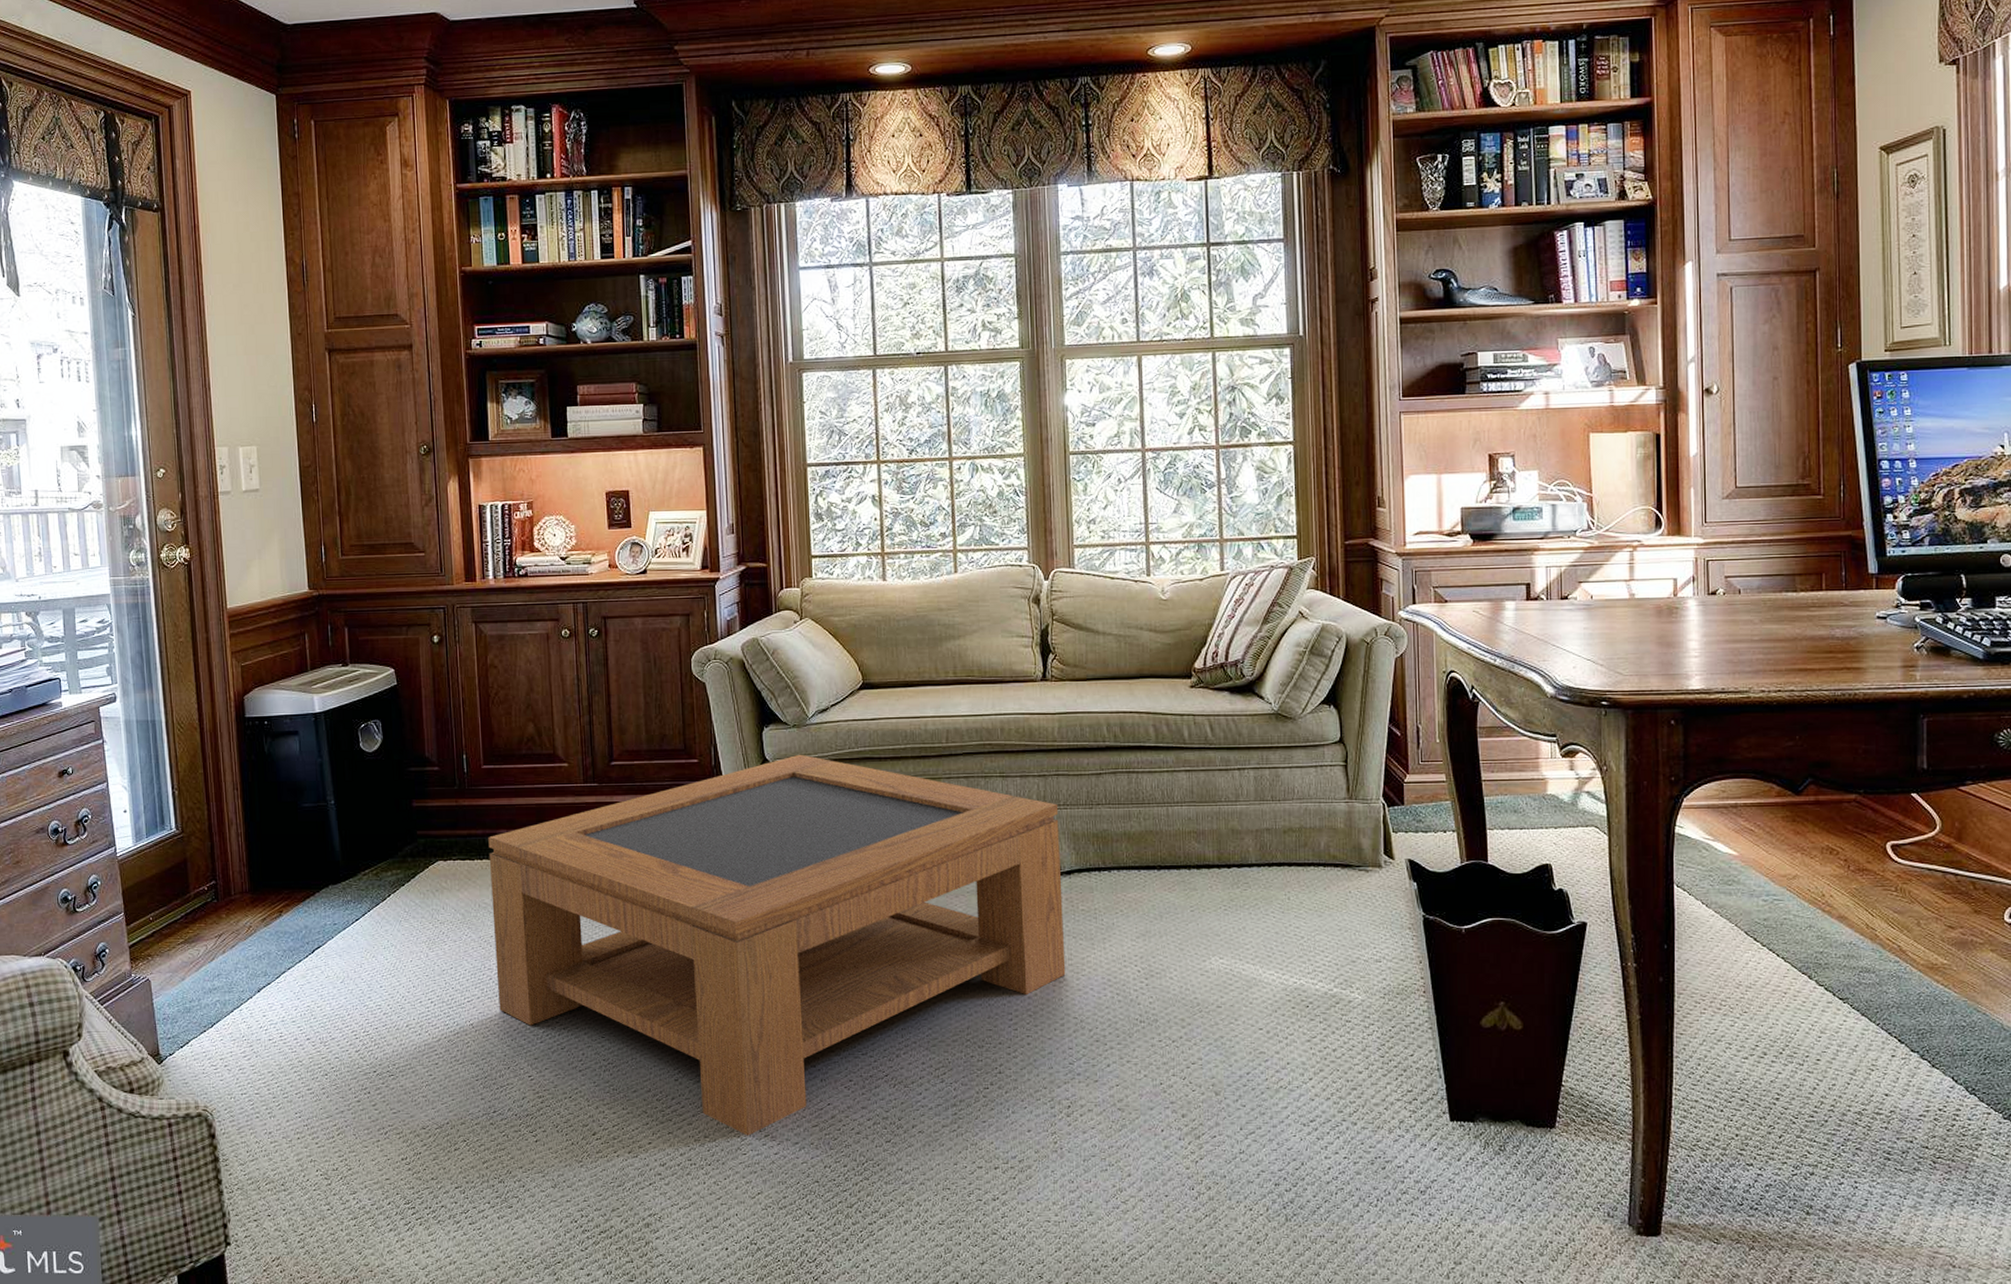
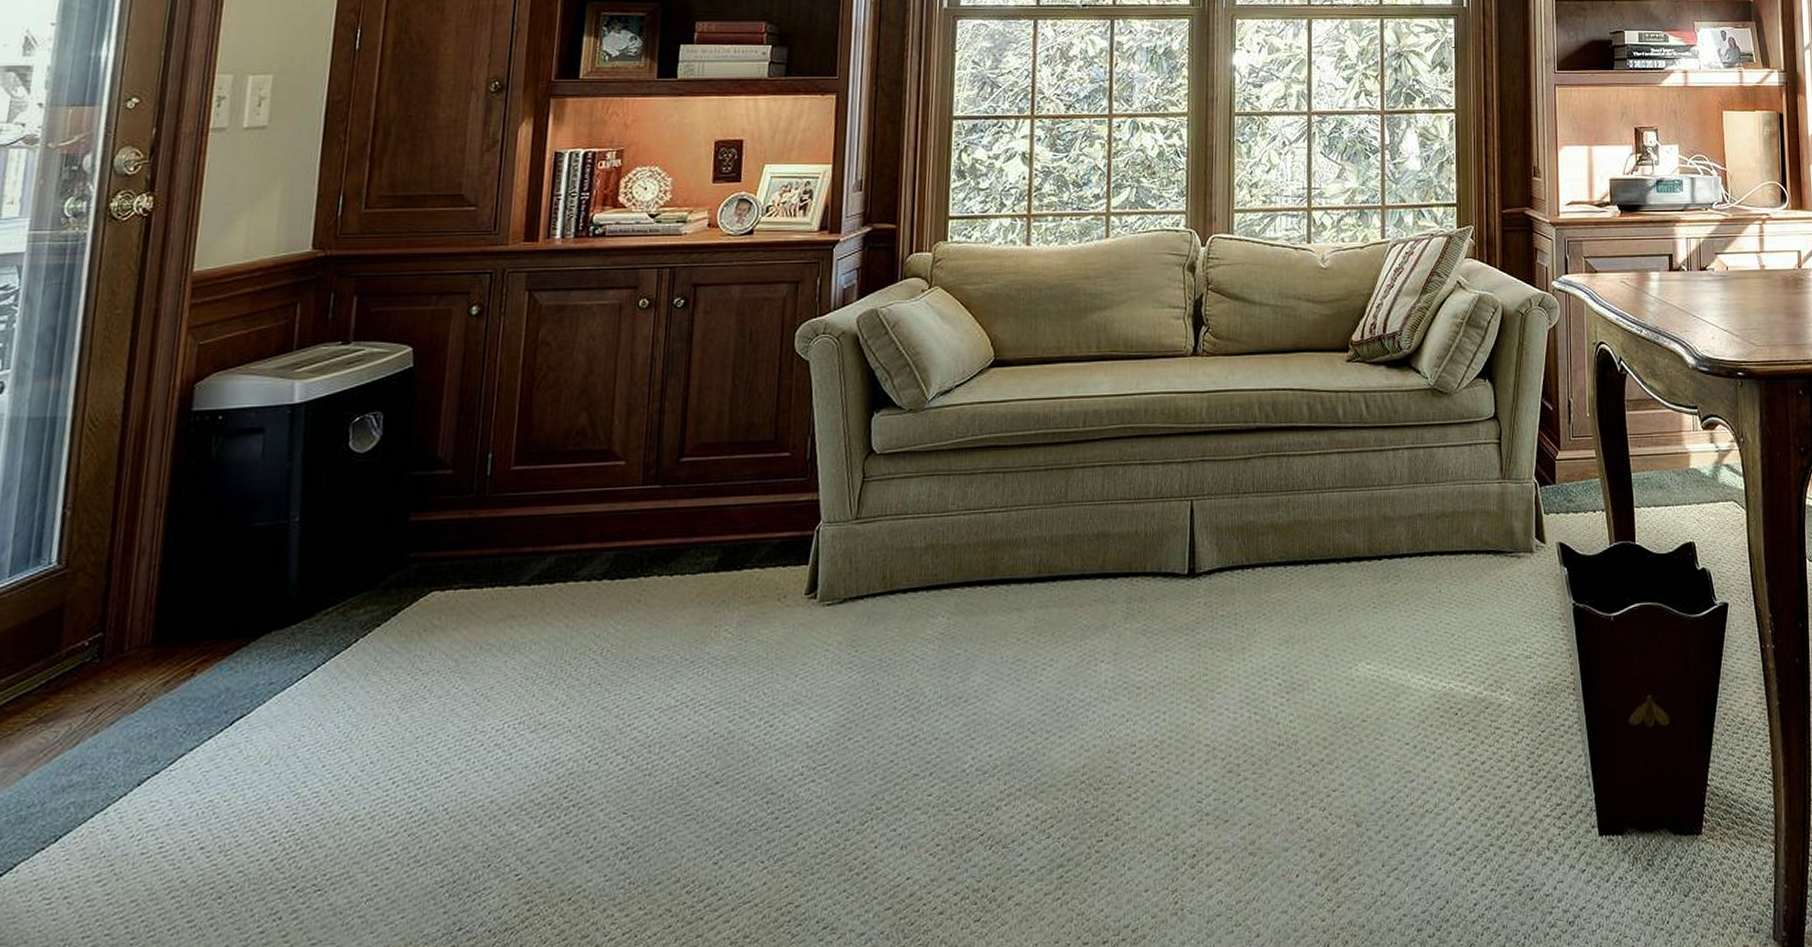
coffee table: present [488,754,1066,1136] -> none [488,443,1202,931]

